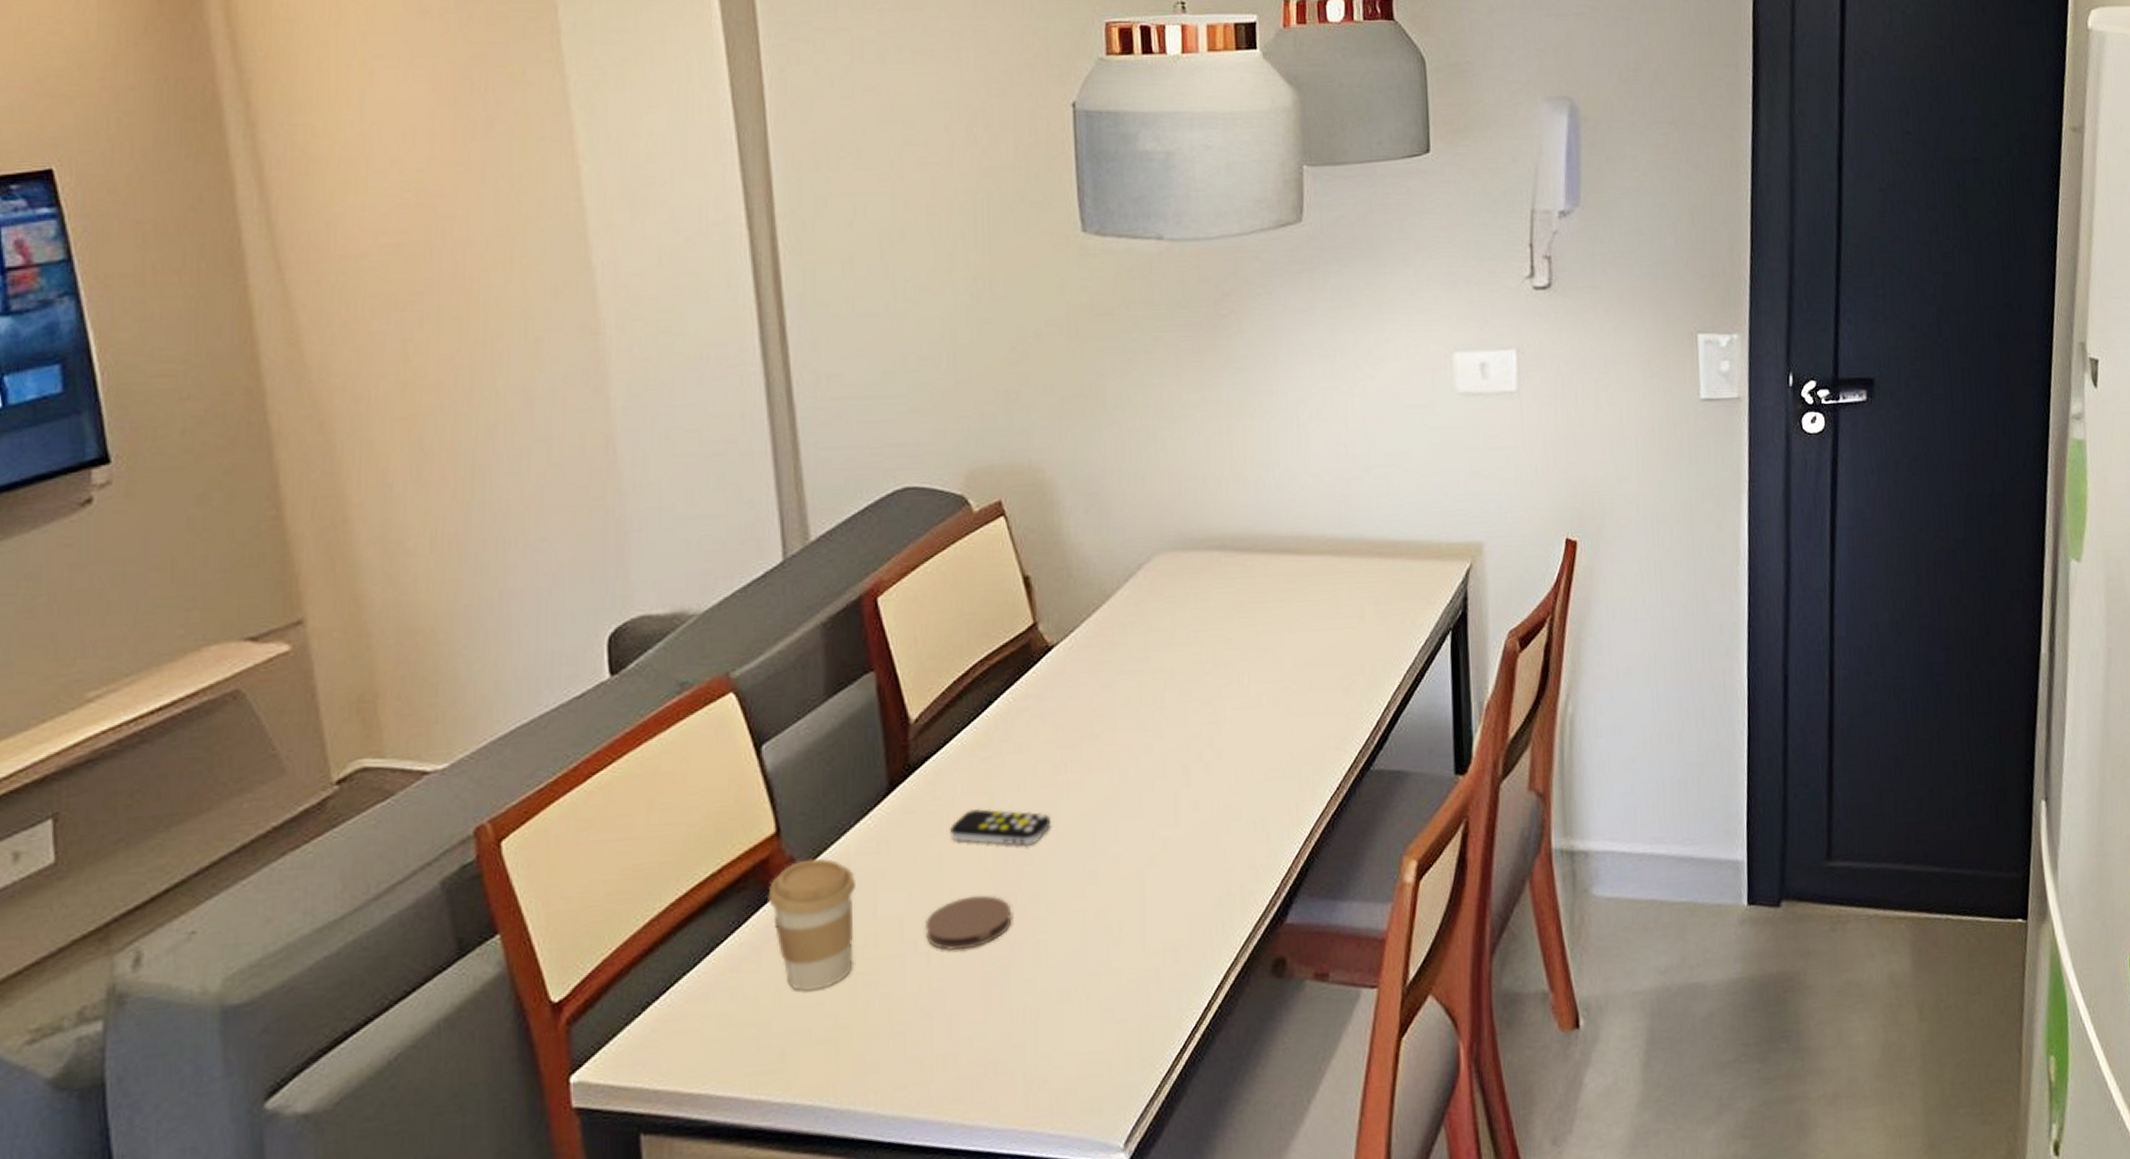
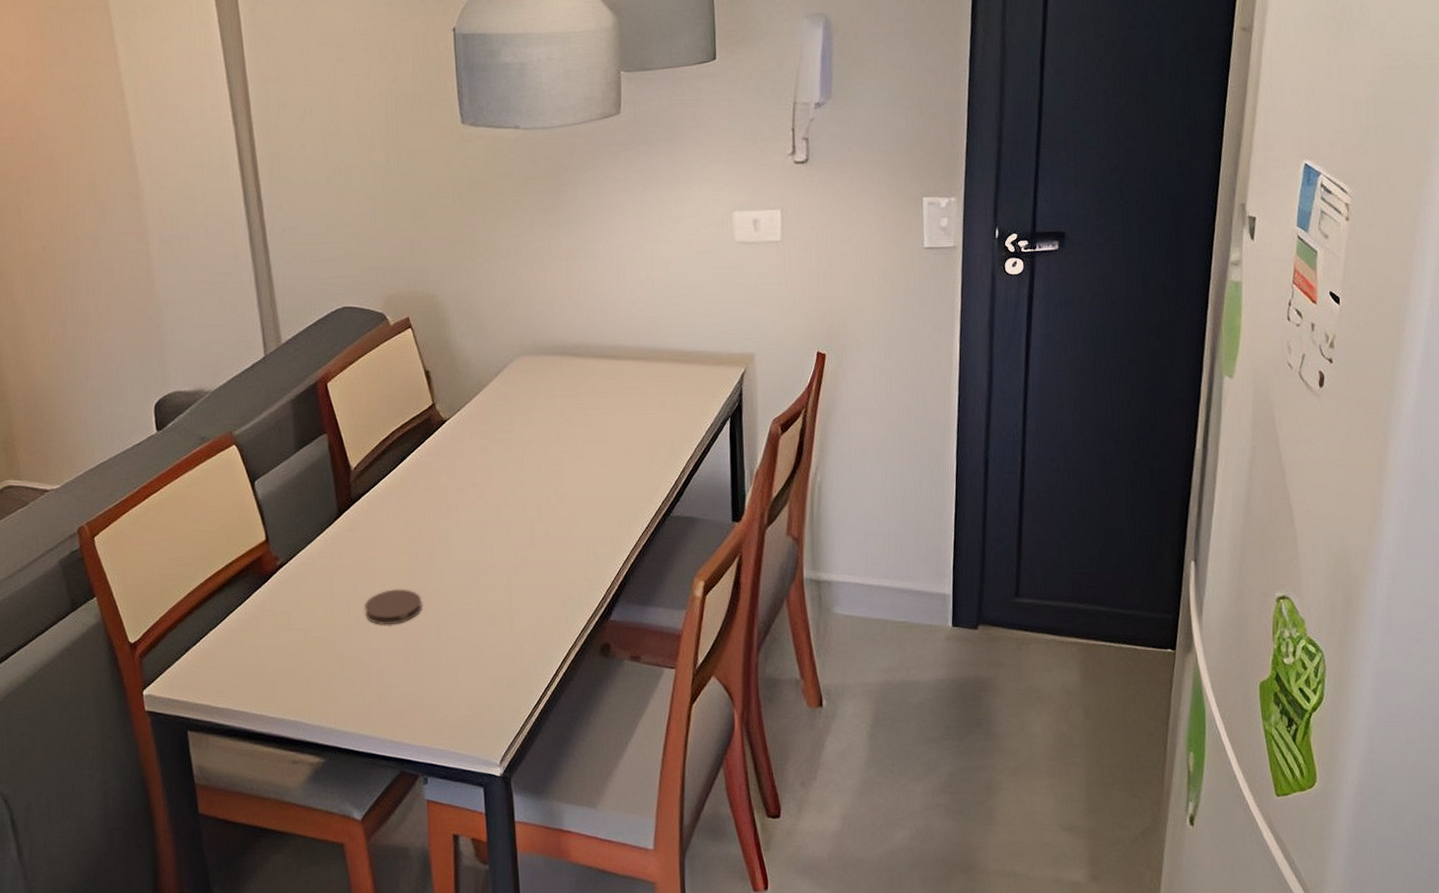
coffee cup: present [768,858,855,991] -> none [262,558,318,646]
remote control: present [950,808,1052,846] -> none [379,530,447,557]

